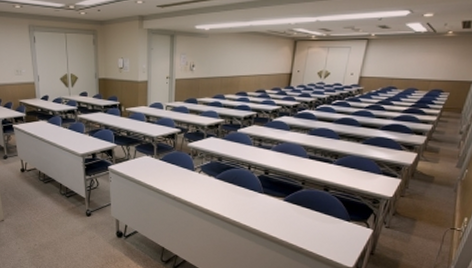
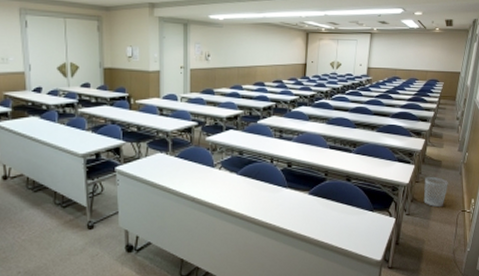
wastebasket: none [407,191,439,223] -> present [423,176,448,208]

